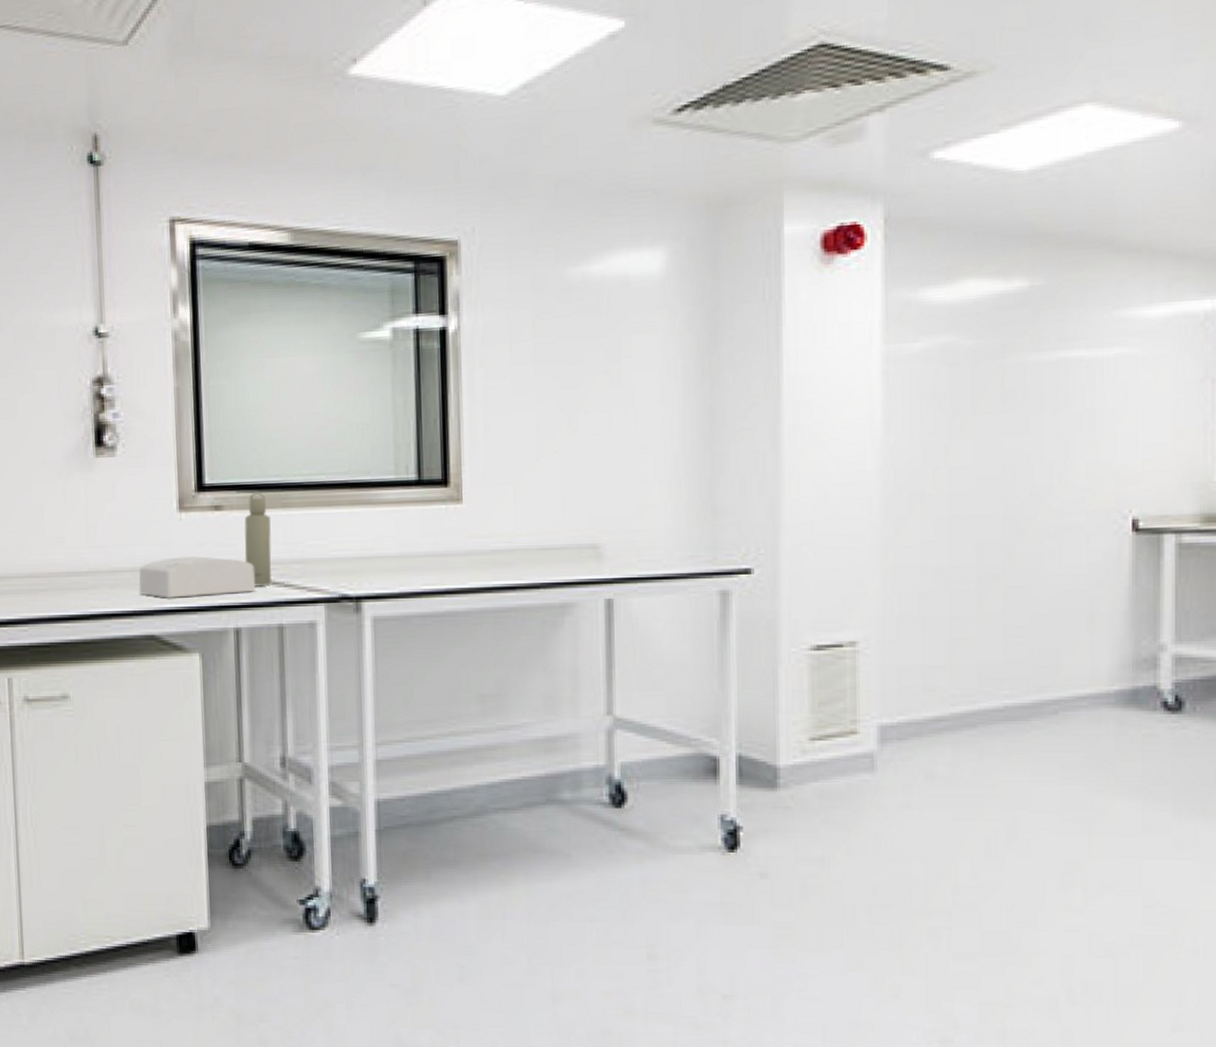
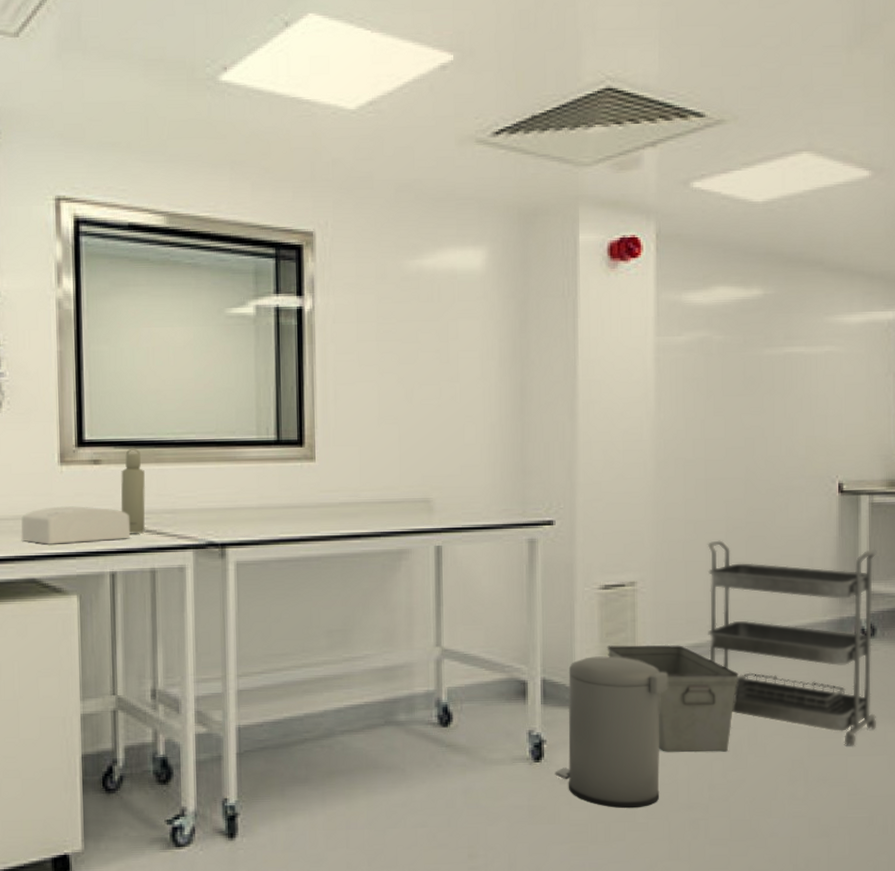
pedal bin: none [754,730,899,910] -> present [555,656,668,808]
storage bin: none [819,717,993,848] -> present [607,644,739,753]
utility cart: none [951,591,1187,847] -> present [707,540,877,746]

